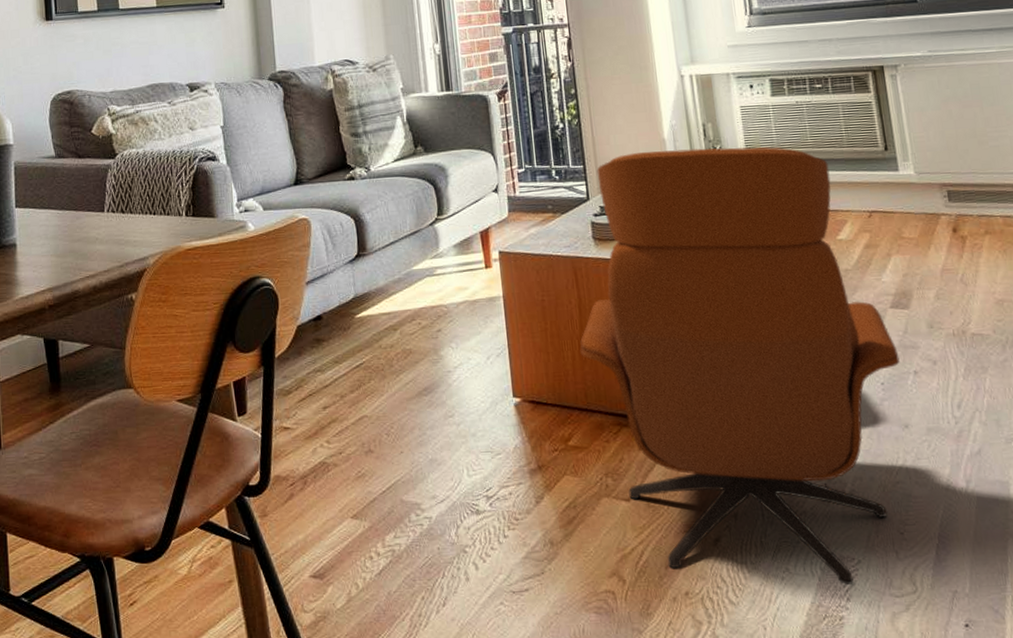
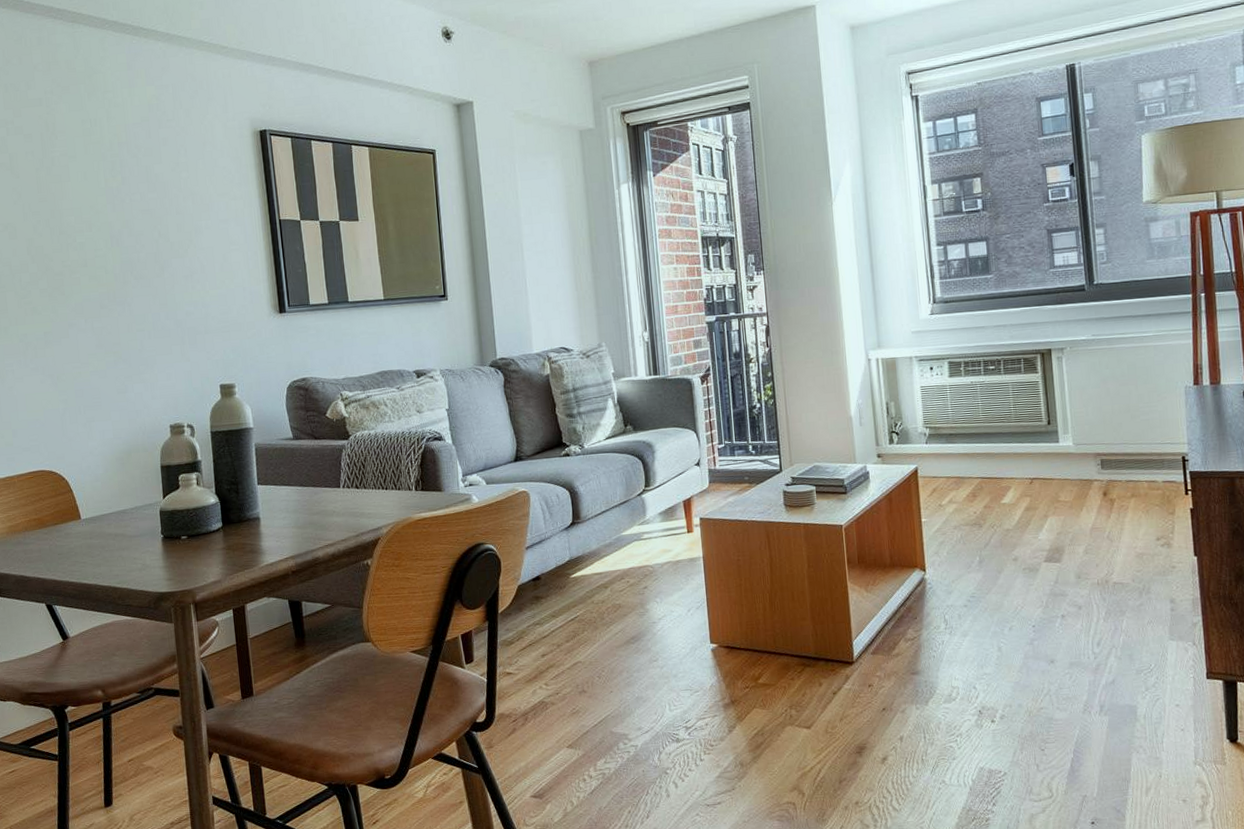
lounge chair: present [580,147,900,585] -> none [770,422,1050,793]

